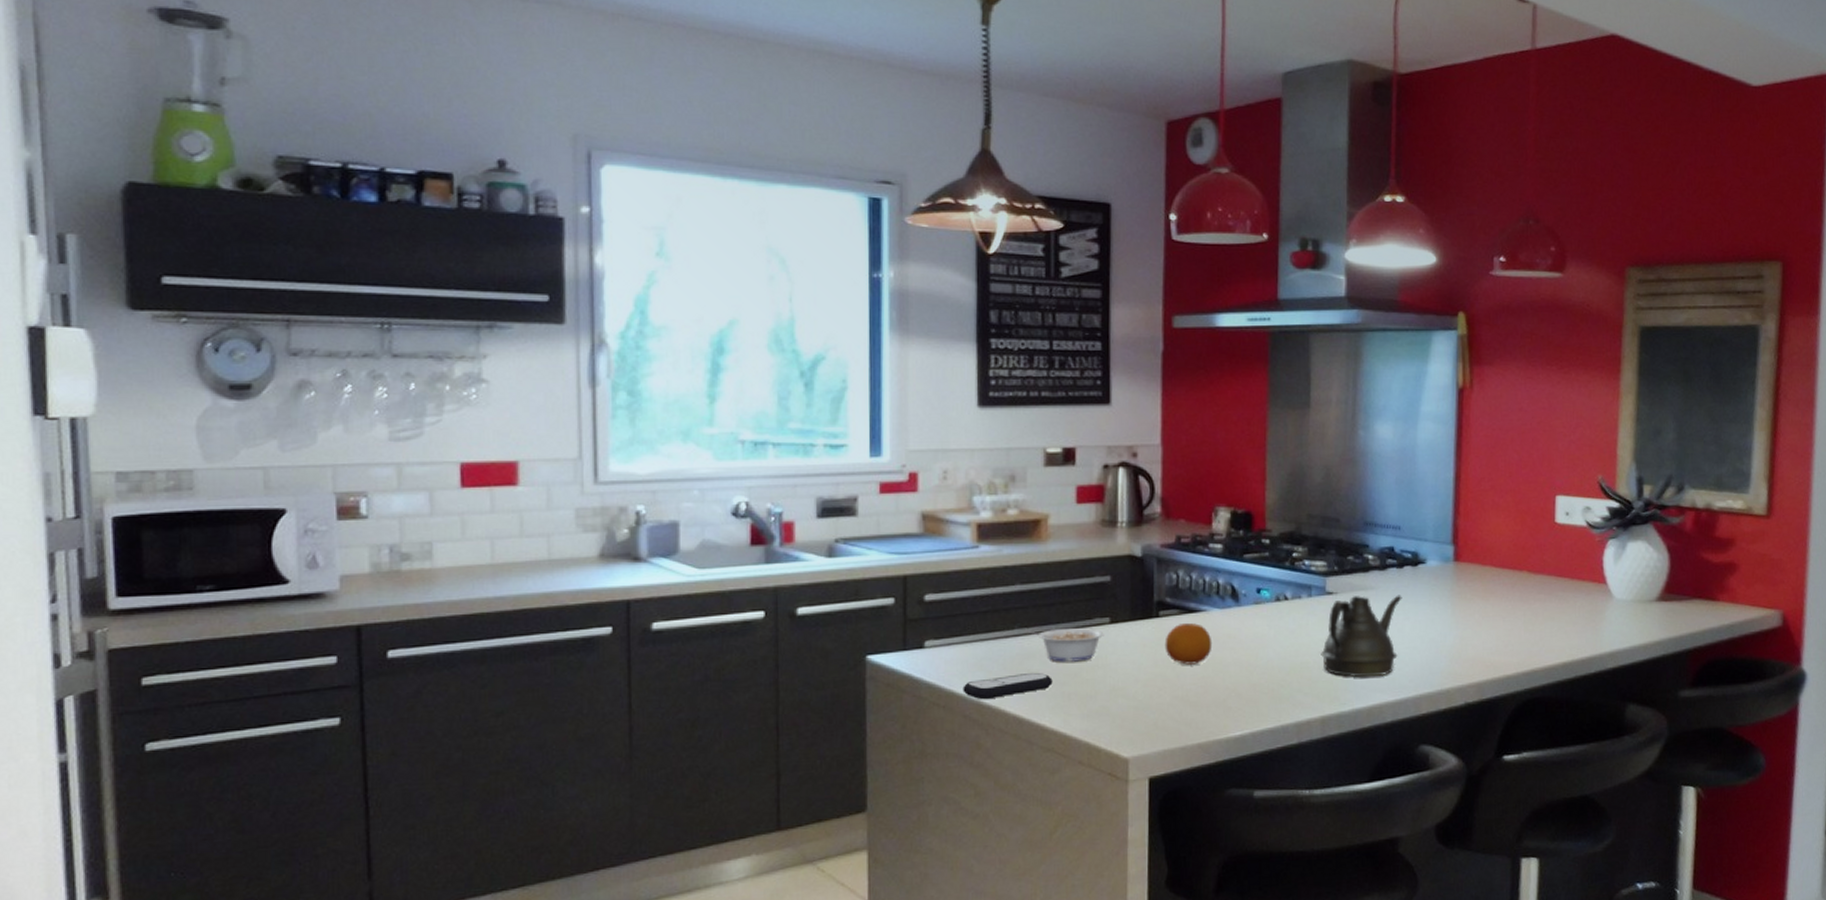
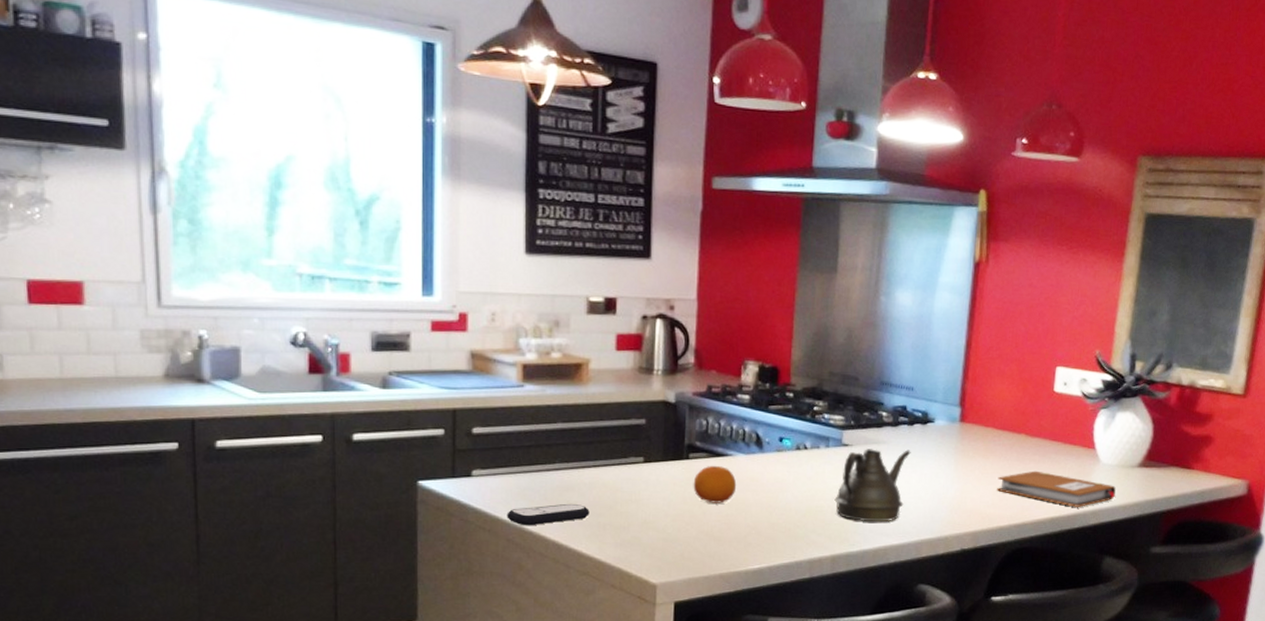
legume: present [1024,627,1104,662] -> none [564,464,638,496]
notebook: none [1500,611,1635,650] -> present [997,470,1116,507]

